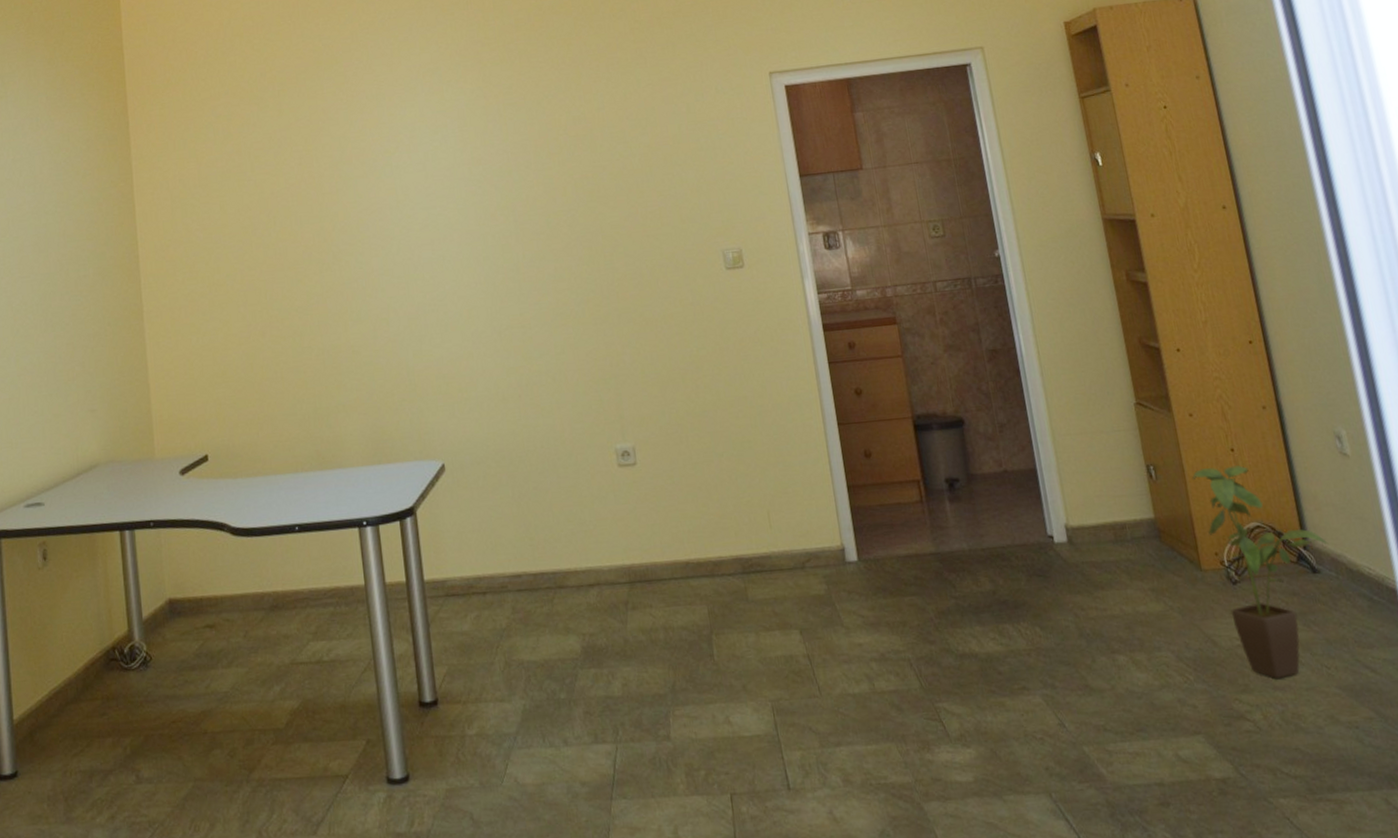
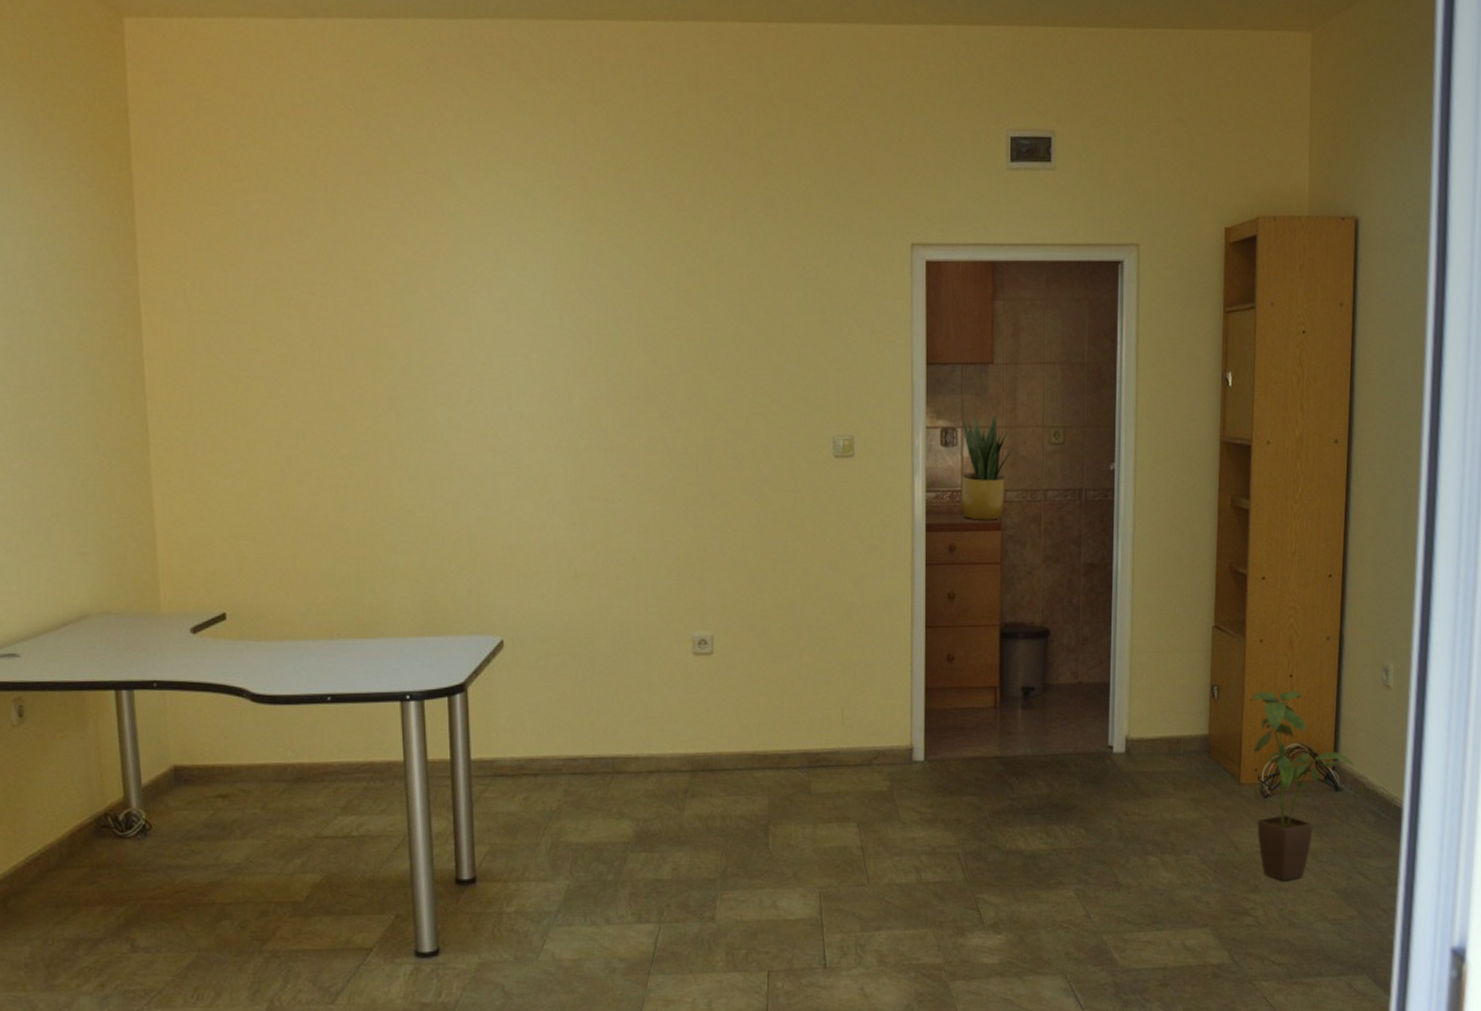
planter: none [840,215,898,317] -> present [960,414,1016,520]

